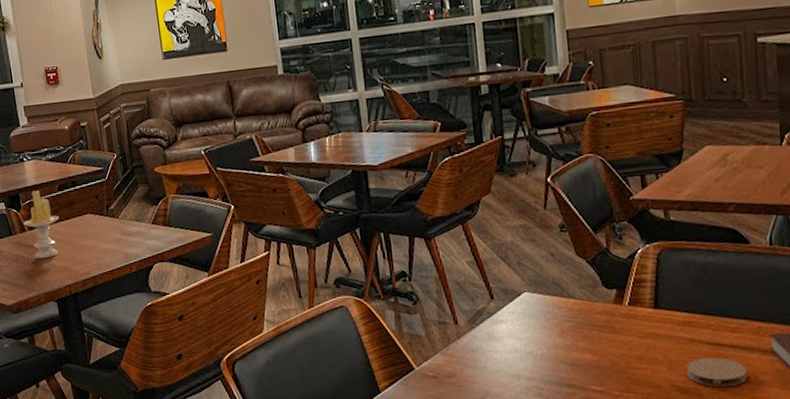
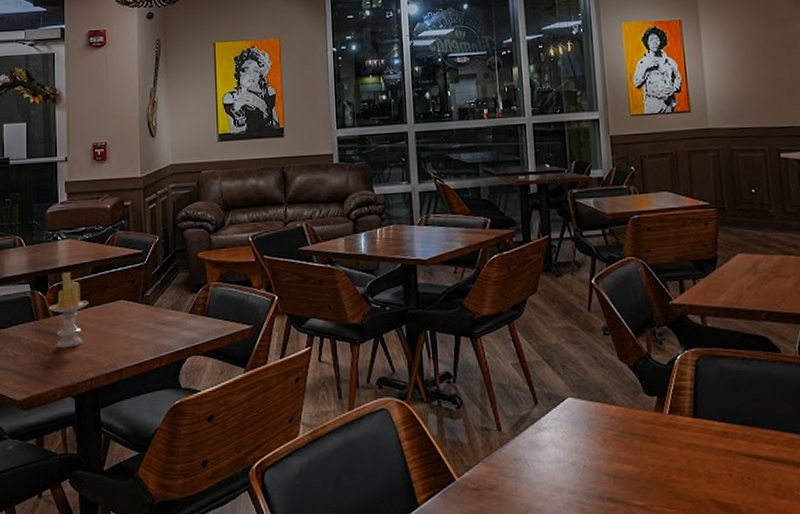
coaster: present [687,358,748,388] -> none [725,471,784,503]

